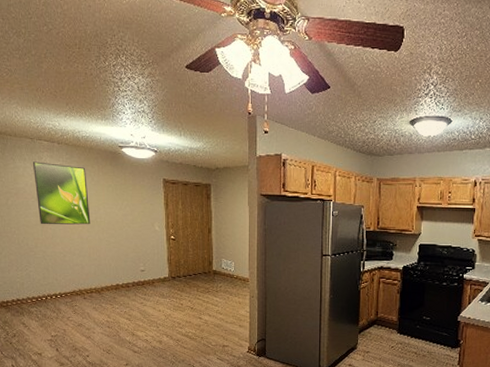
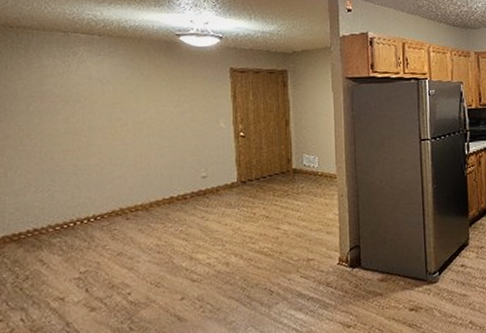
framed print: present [32,161,91,225] -> none [64,57,138,132]

